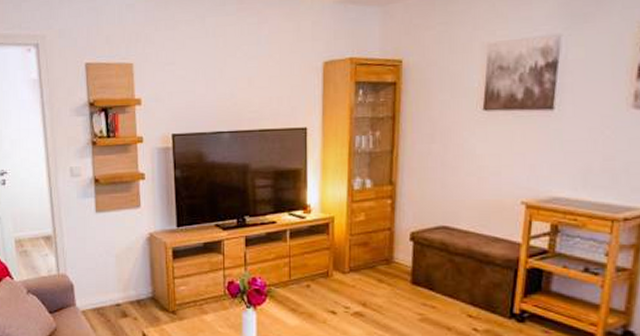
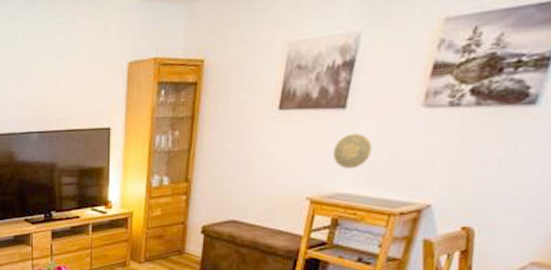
decorative plate: none [544,135,586,172] -> present [332,134,372,169]

